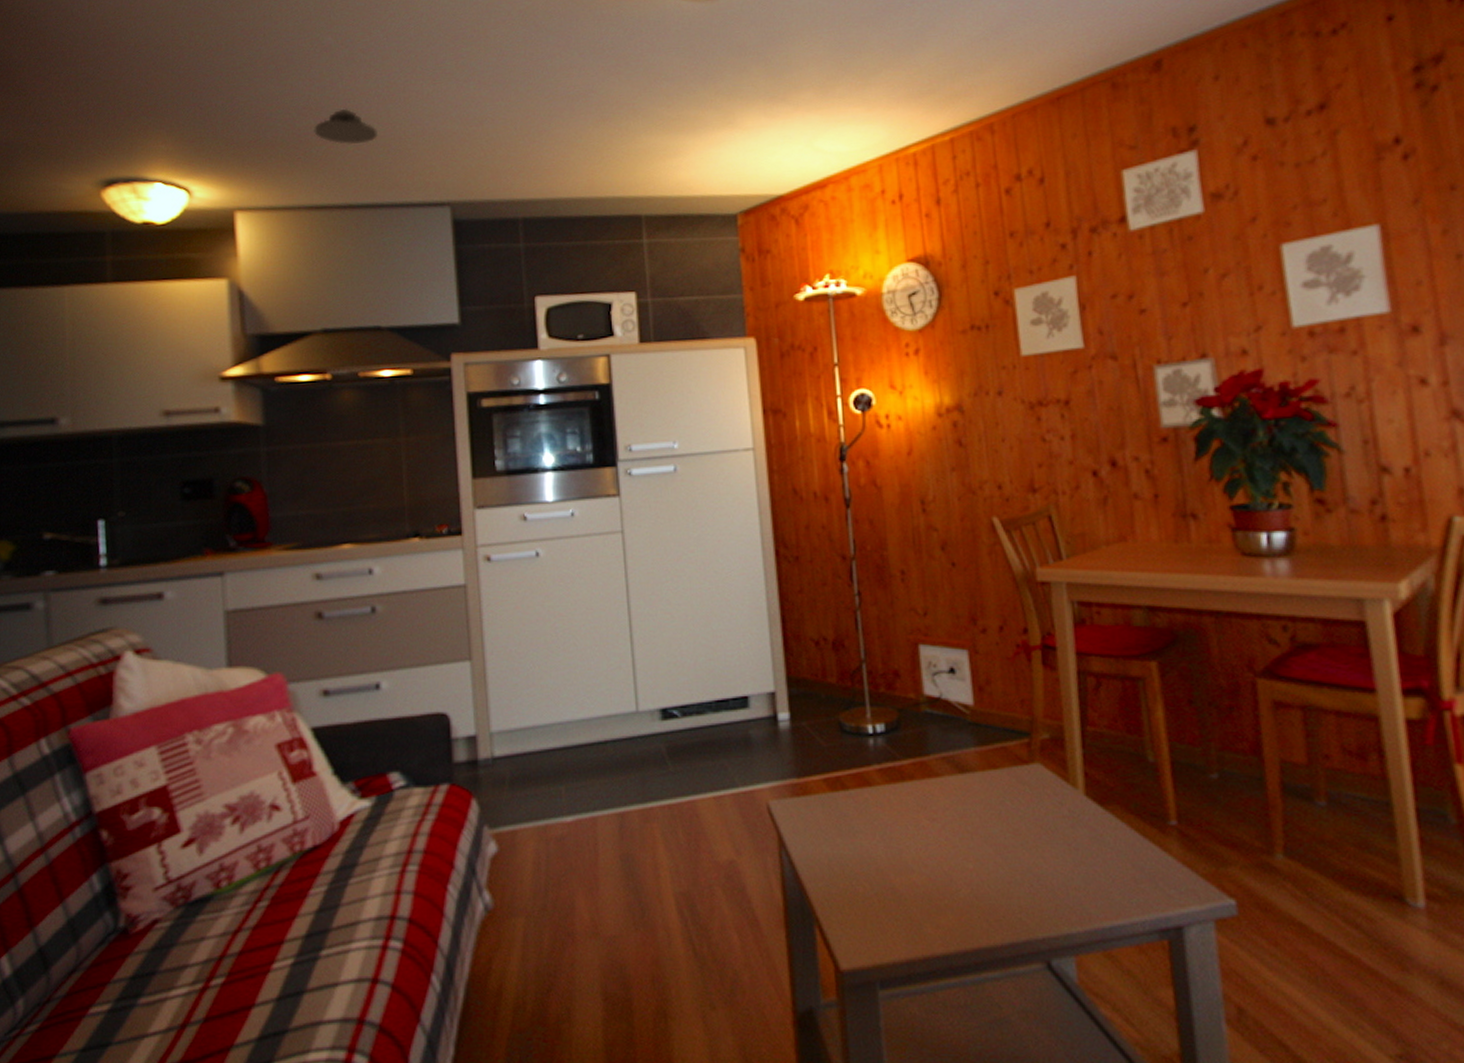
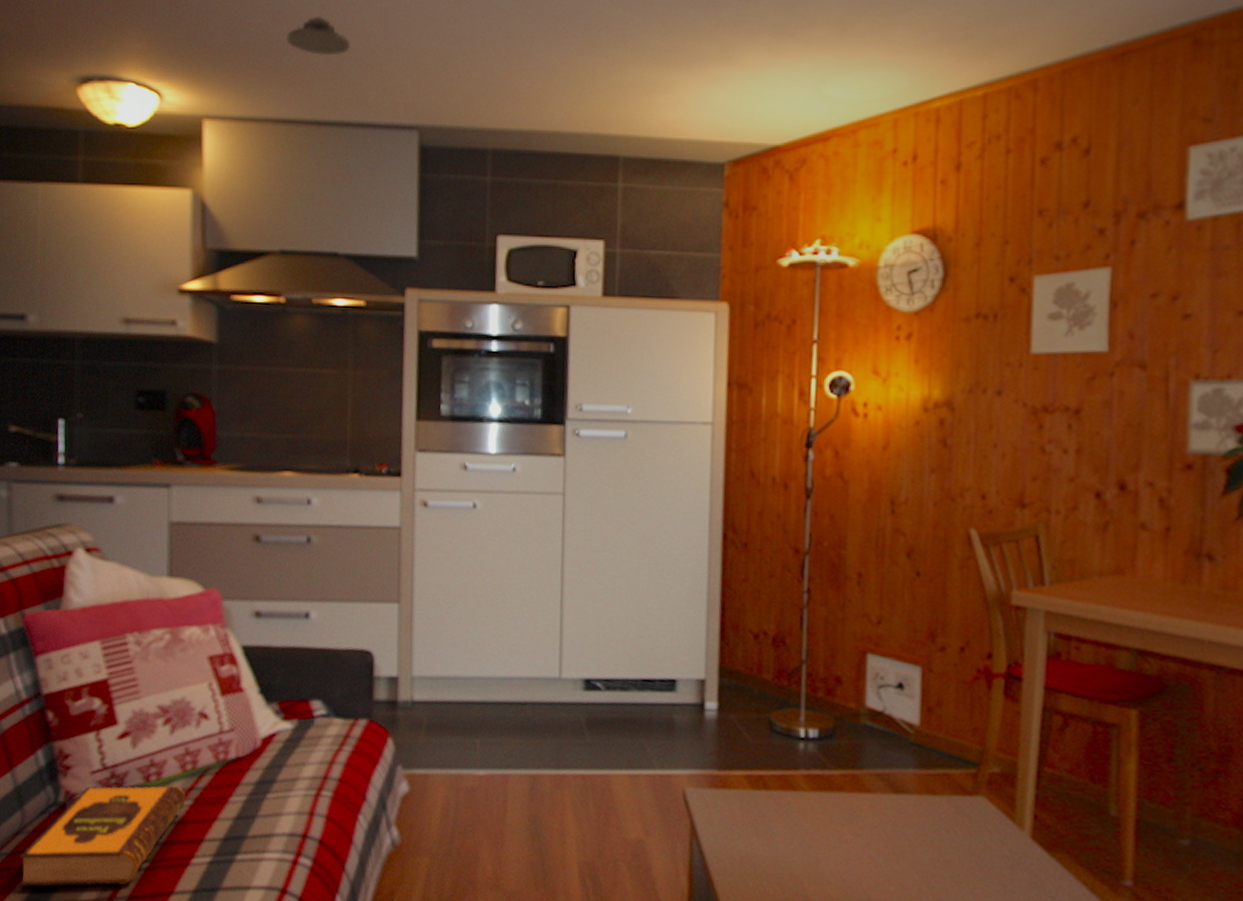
hardback book: none [76,886,262,1031] -> present [19,784,186,887]

